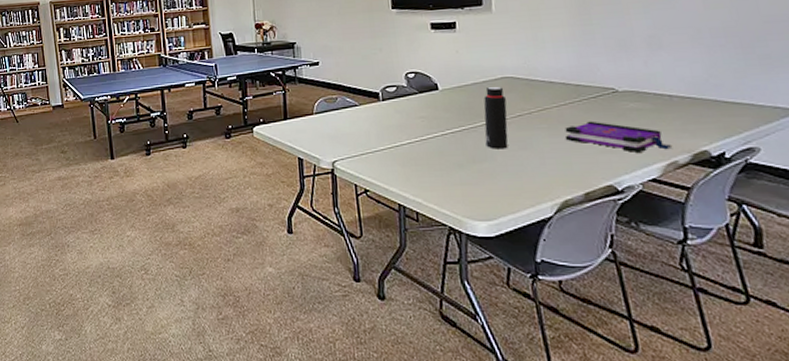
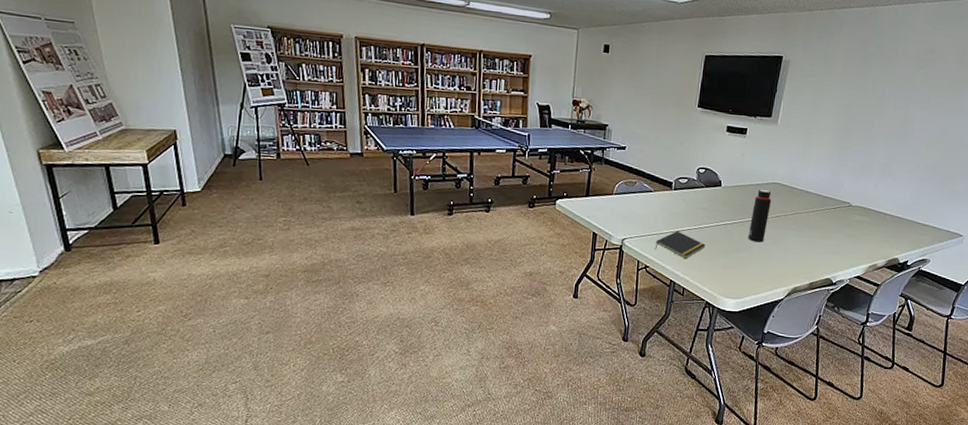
notepad: none [372,145,434,178] -> present [654,230,706,259]
board game: present [564,121,671,152] -> none [806,227,876,255]

